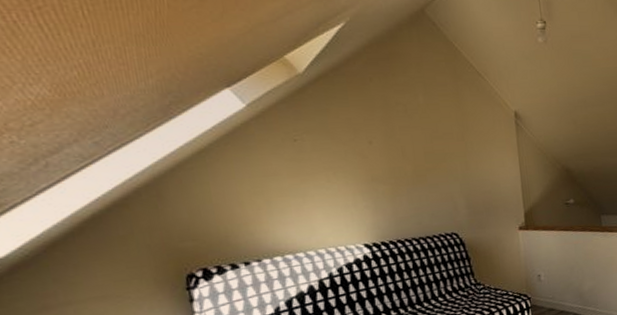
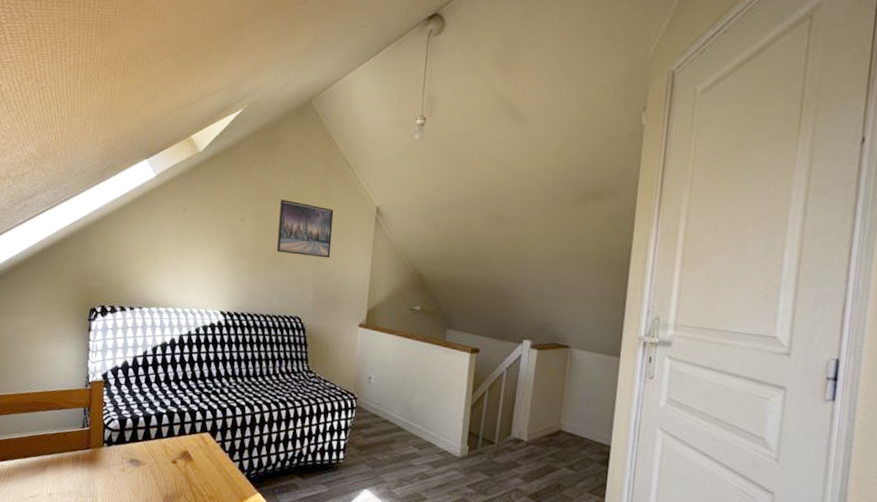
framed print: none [411,115,477,171] -> present [276,199,334,258]

